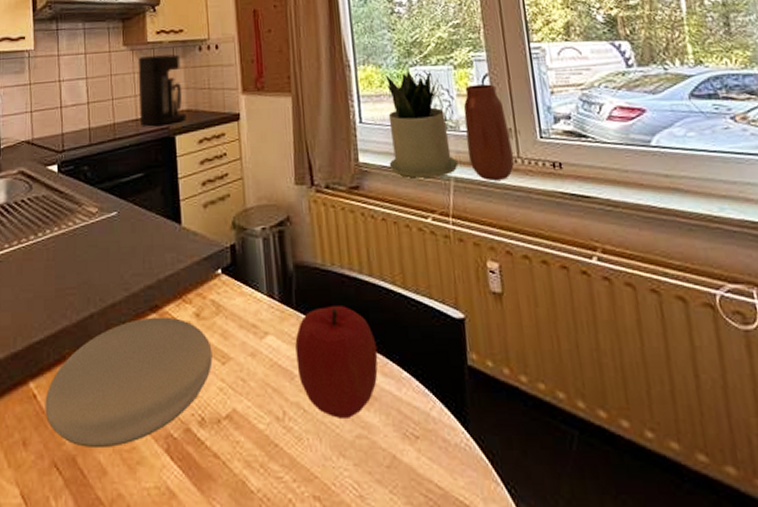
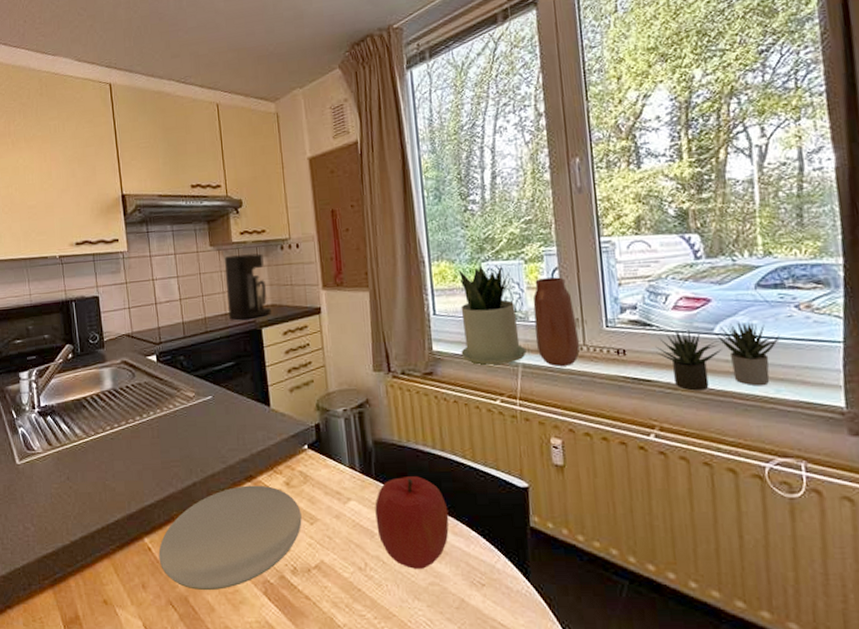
succulent plant: none [592,132,719,209] -> present [655,320,781,391]

